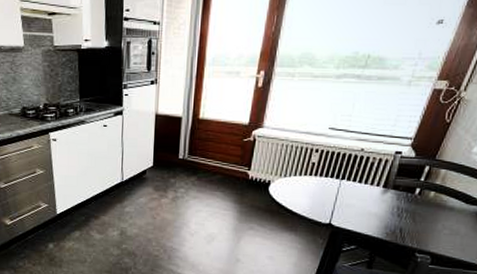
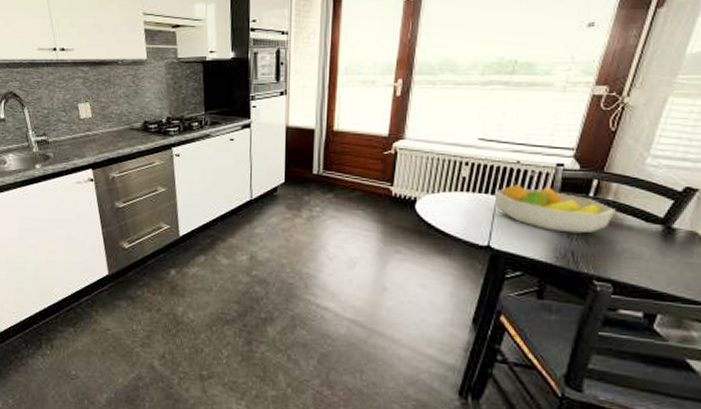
fruit bowl: none [338,170,442,213] -> present [494,184,616,234]

